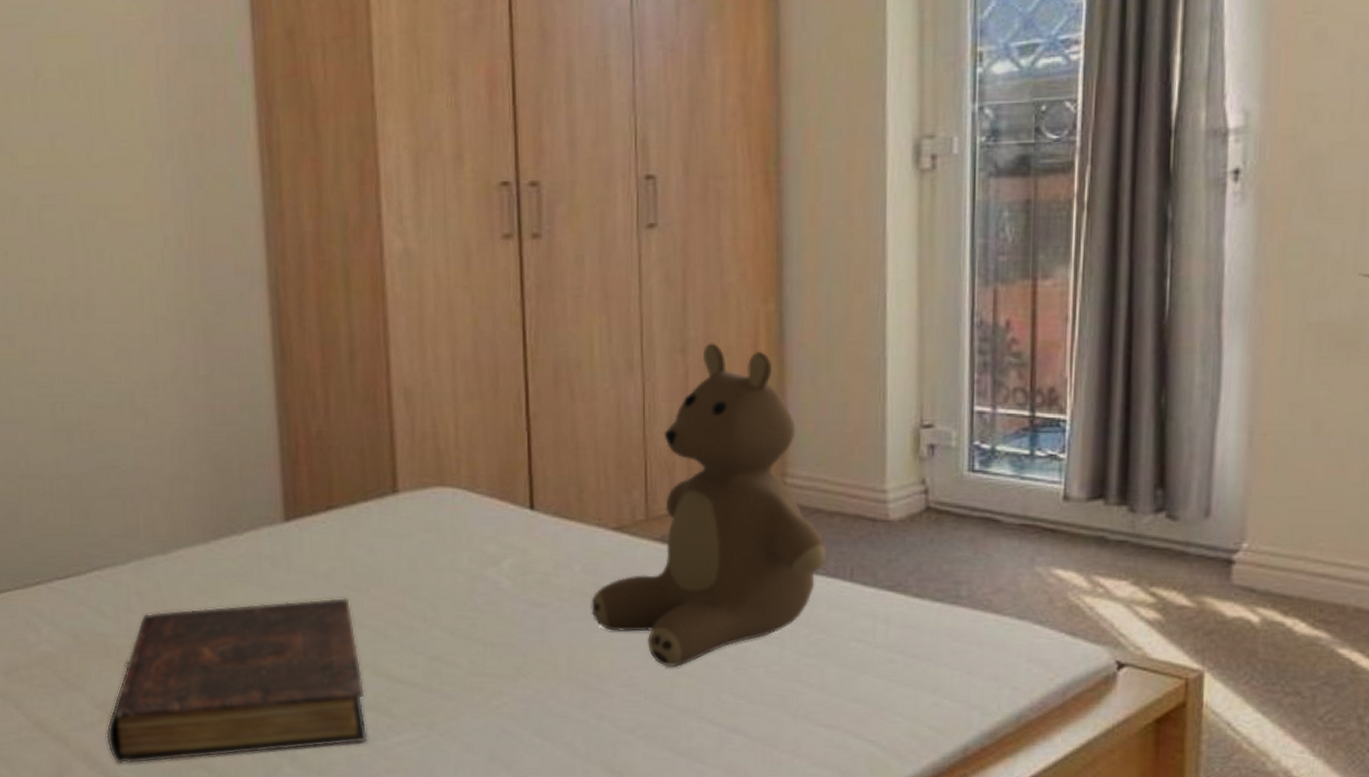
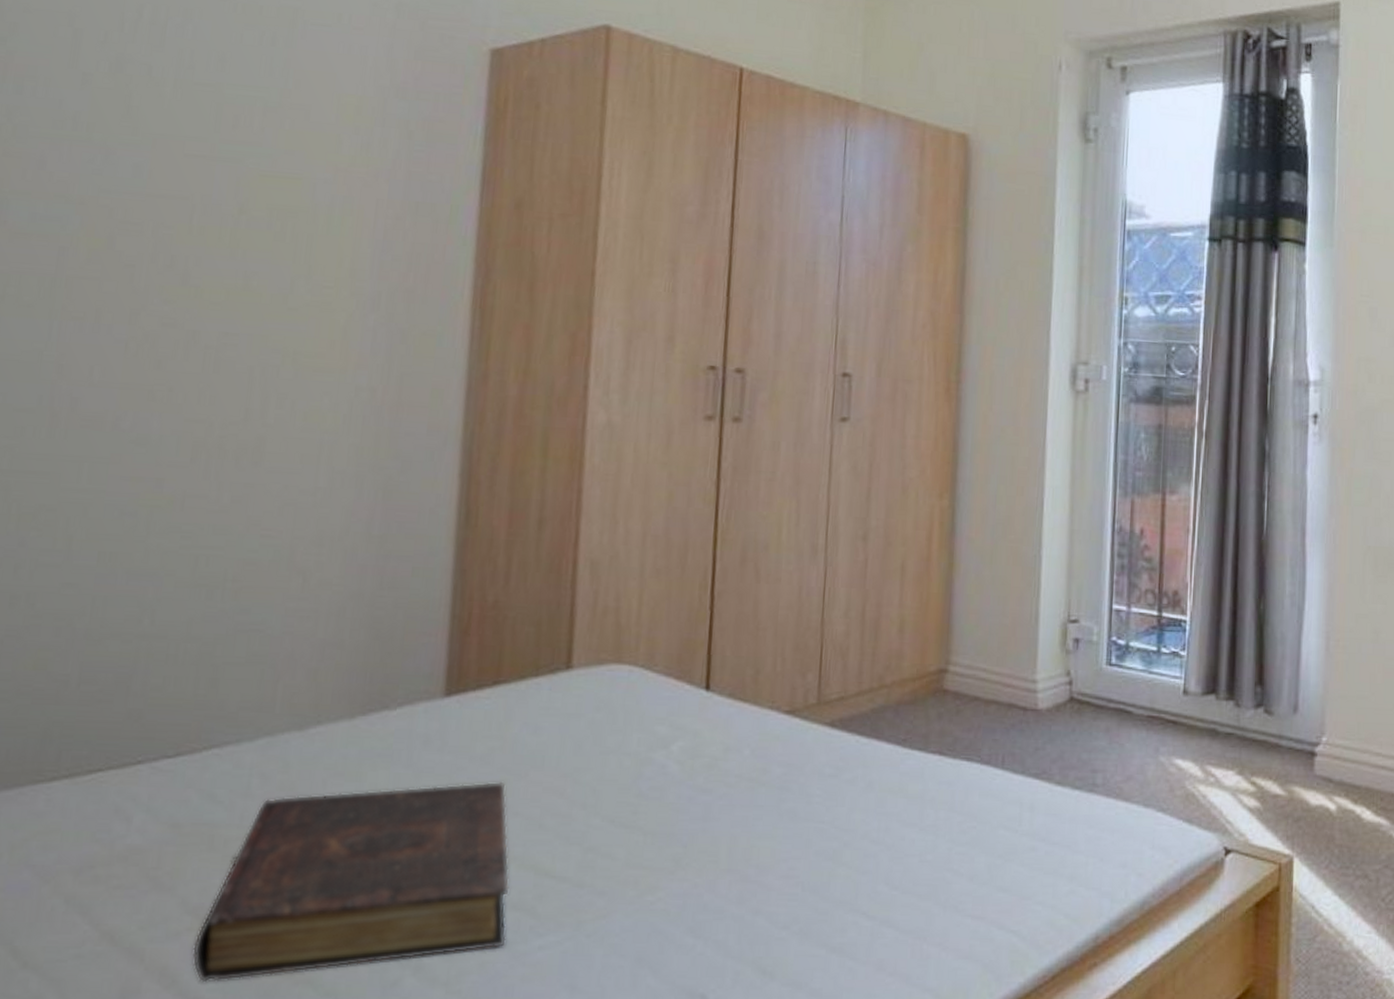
teddy bear: present [591,343,827,667] -> none [756,533,982,857]

